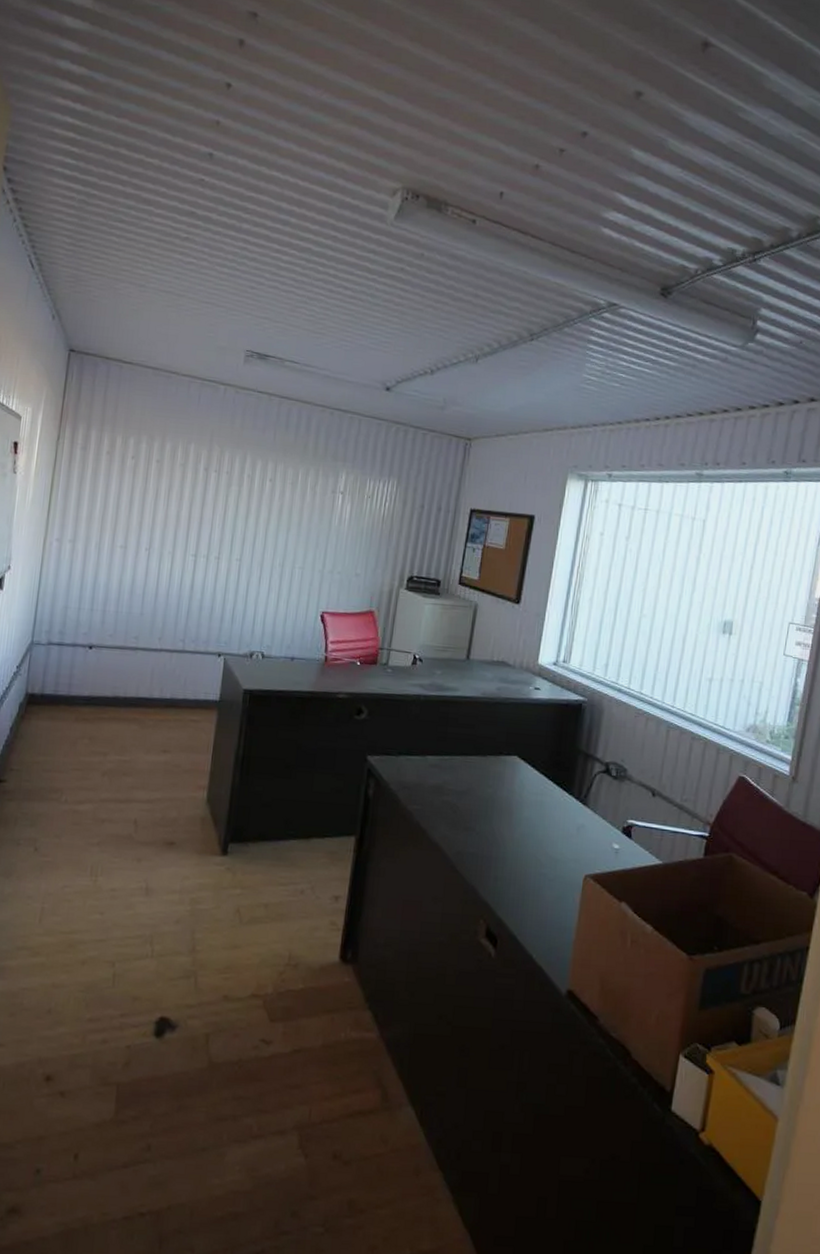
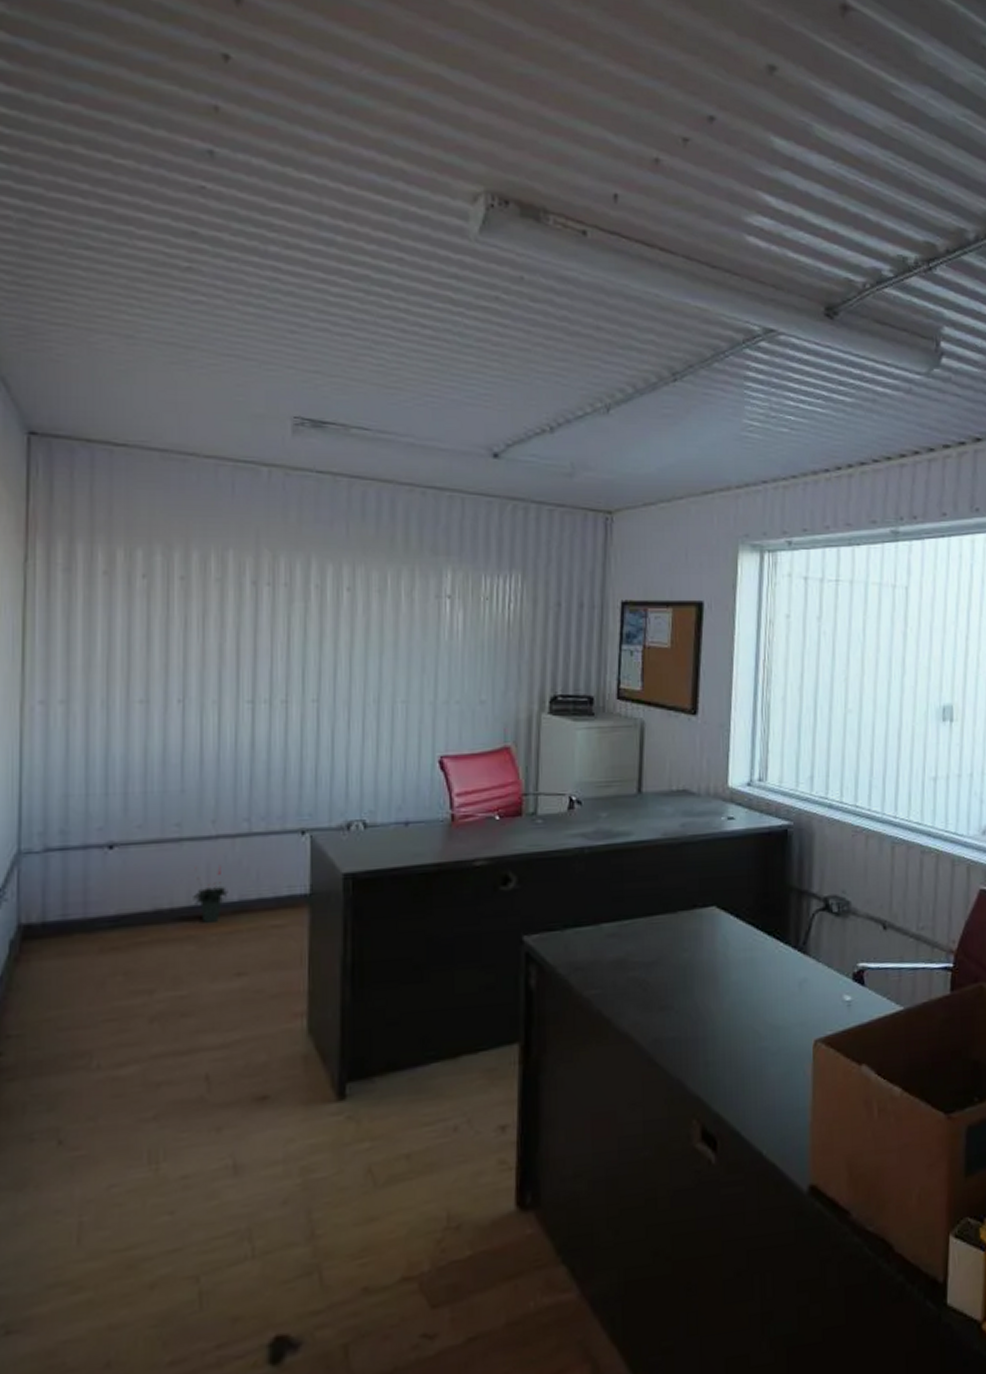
potted plant: none [140,670,164,711] -> present [193,866,228,923]

